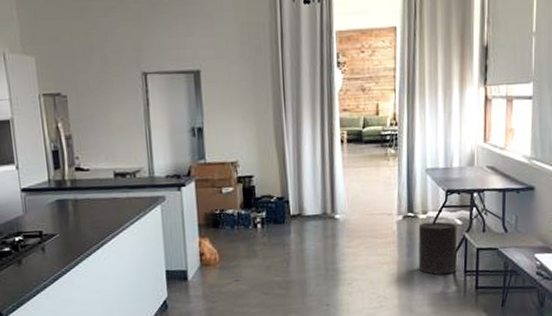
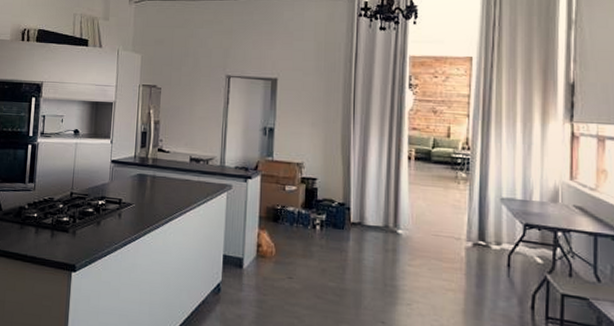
trash can: present [418,221,458,275] -> none [490,254,538,317]

